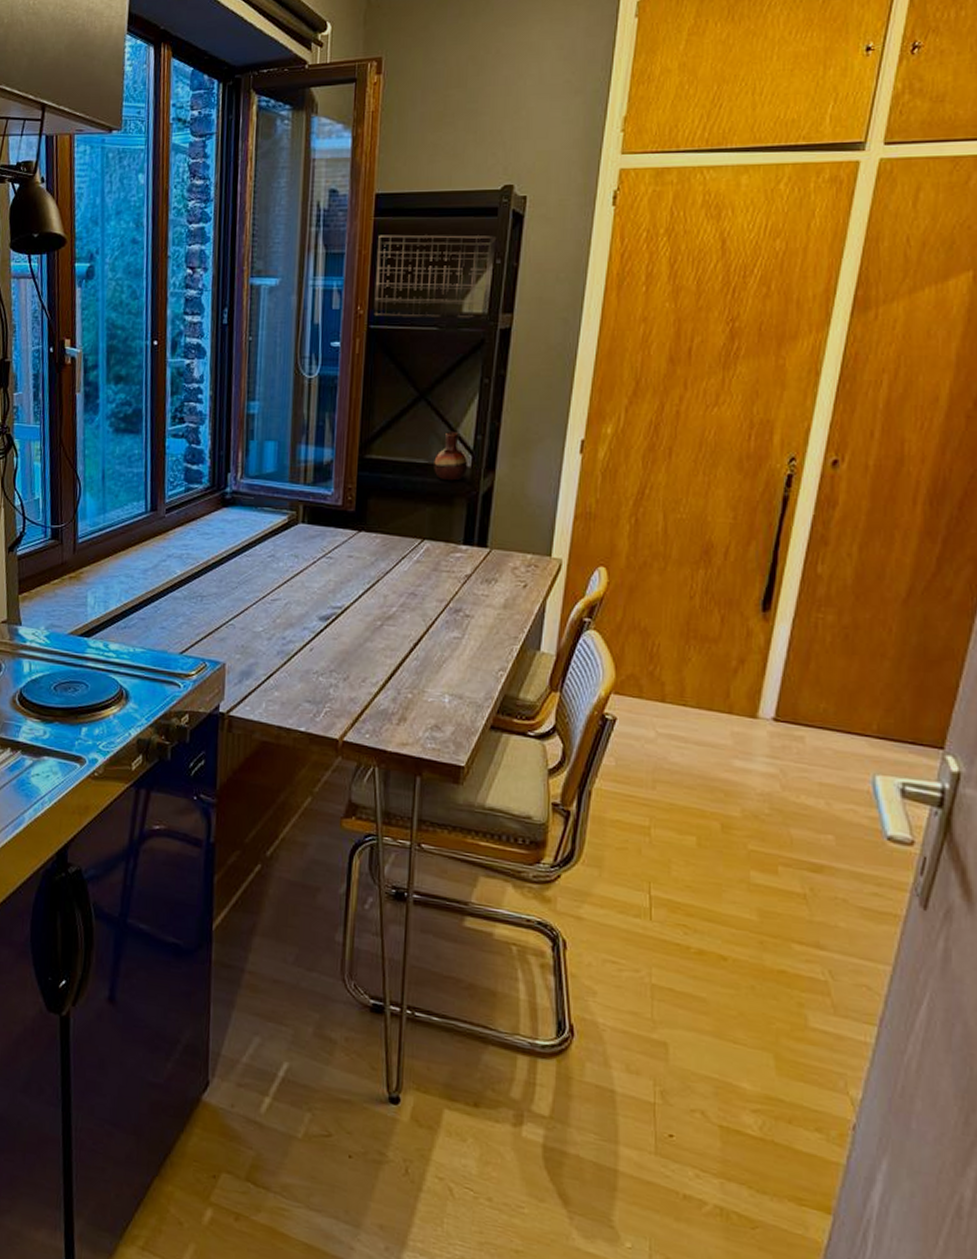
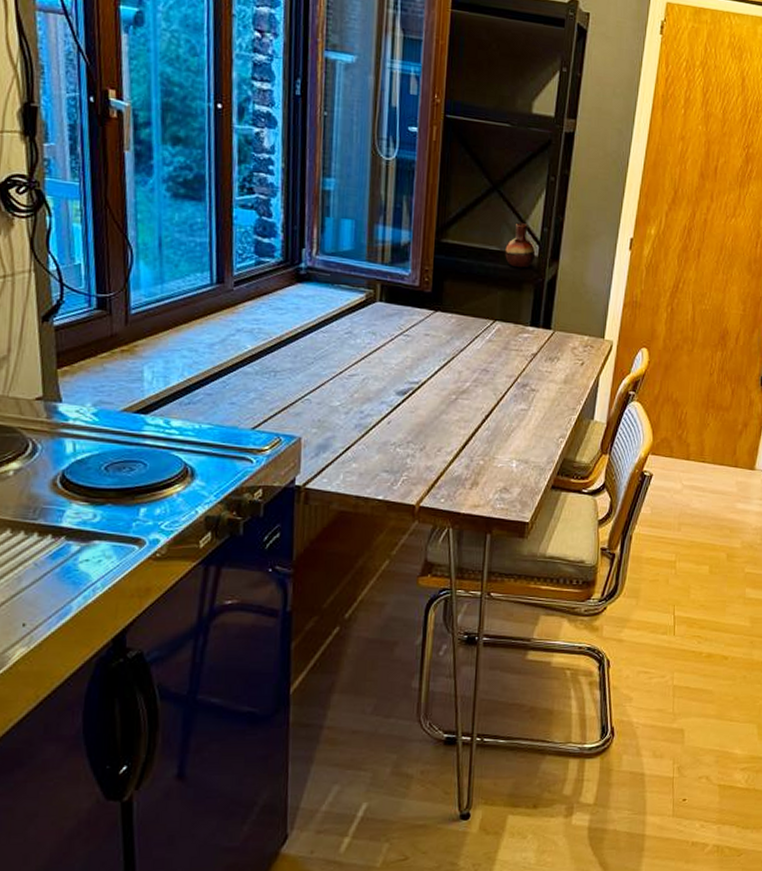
basket: present [373,234,497,320] -> none [450,27,564,122]

